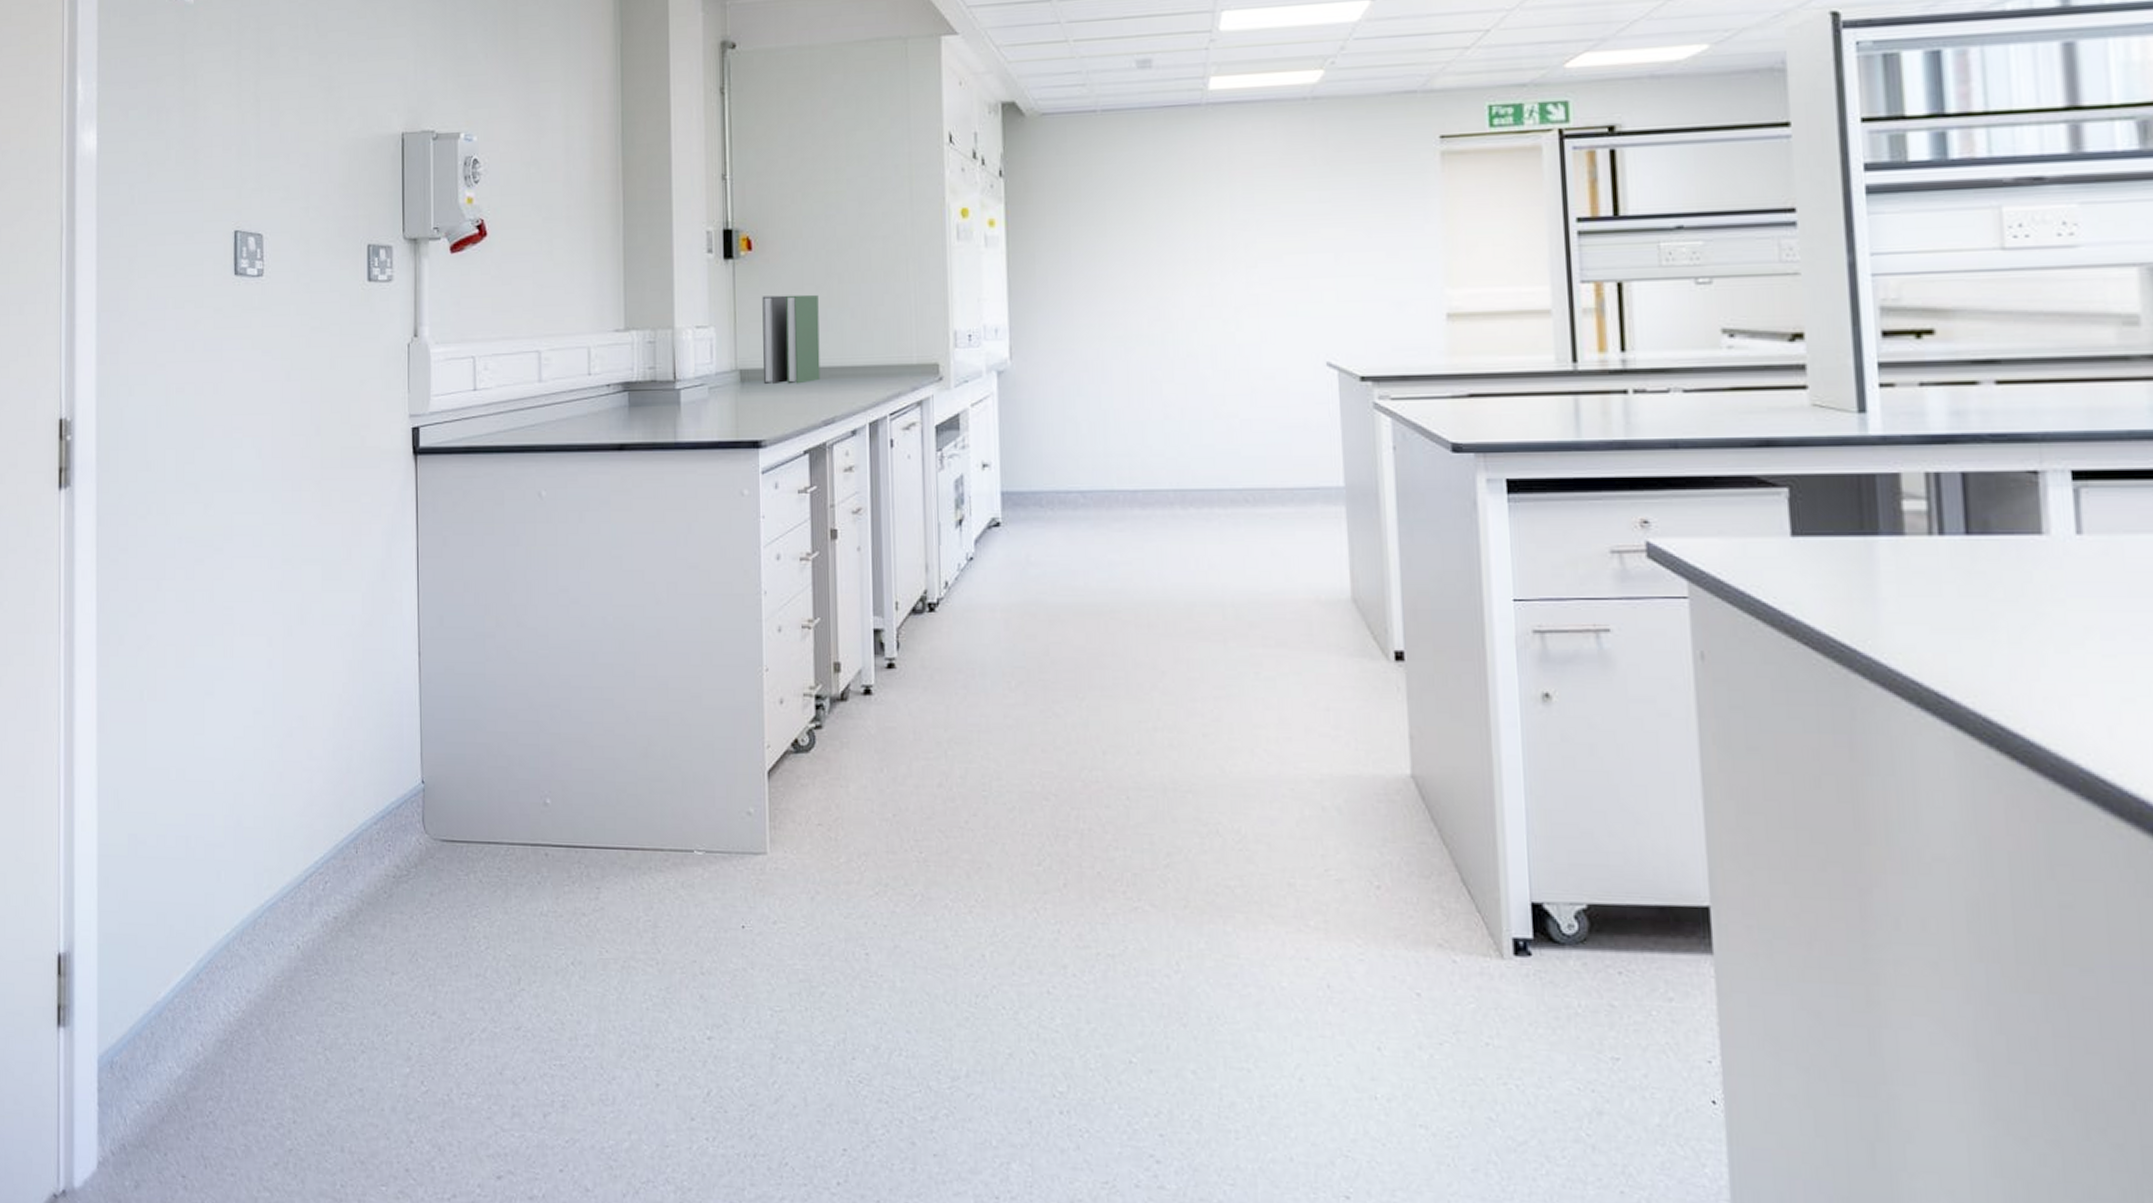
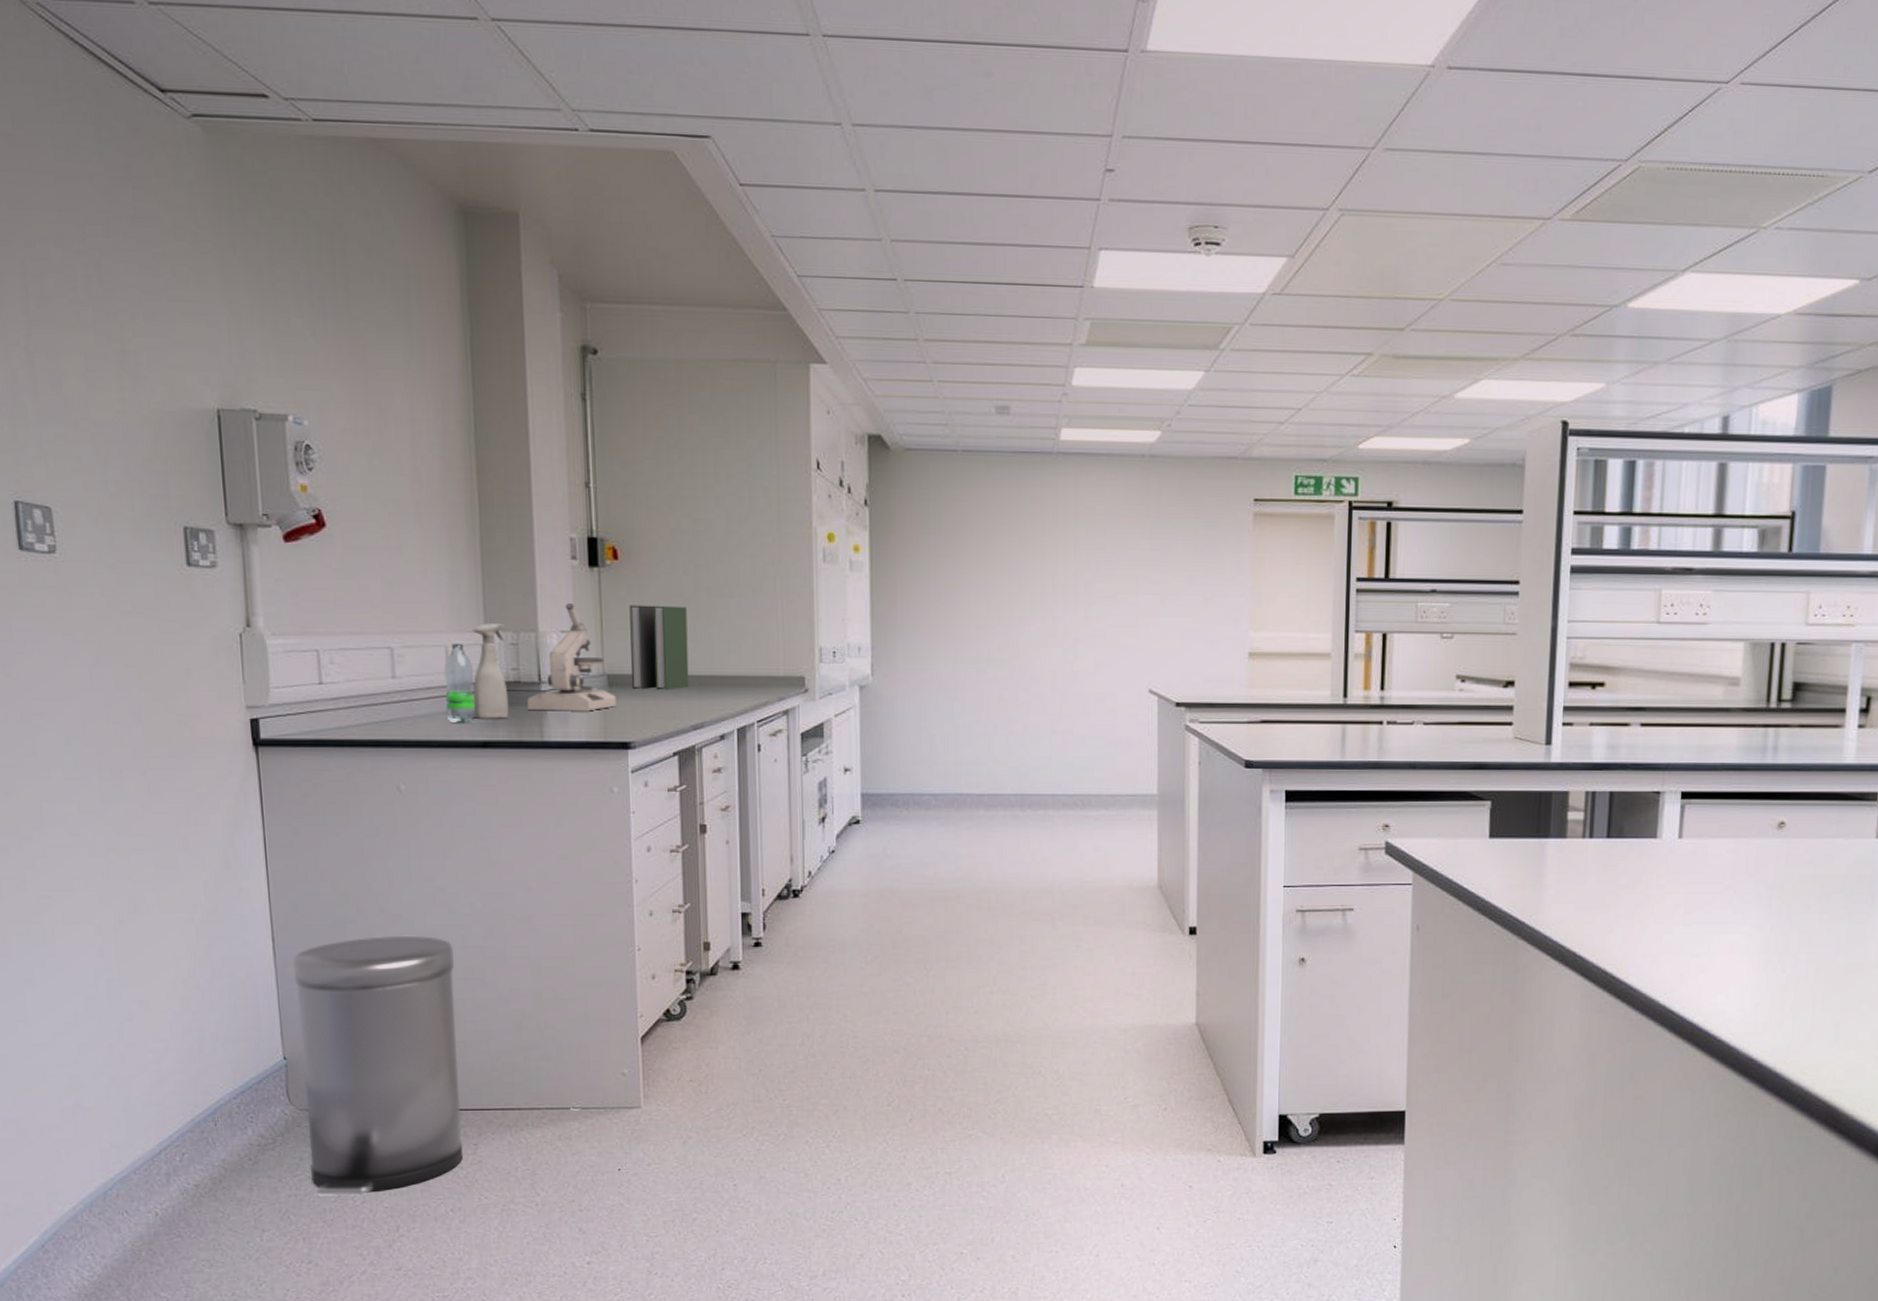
pedal bin: none [435,652,586,940] -> present [292,936,463,1196]
bottle: none [585,343,613,427] -> present [443,643,475,724]
spray bottle: none [611,322,645,420] -> present [473,623,509,719]
microscope: none [663,298,748,411] -> present [527,604,616,712]

